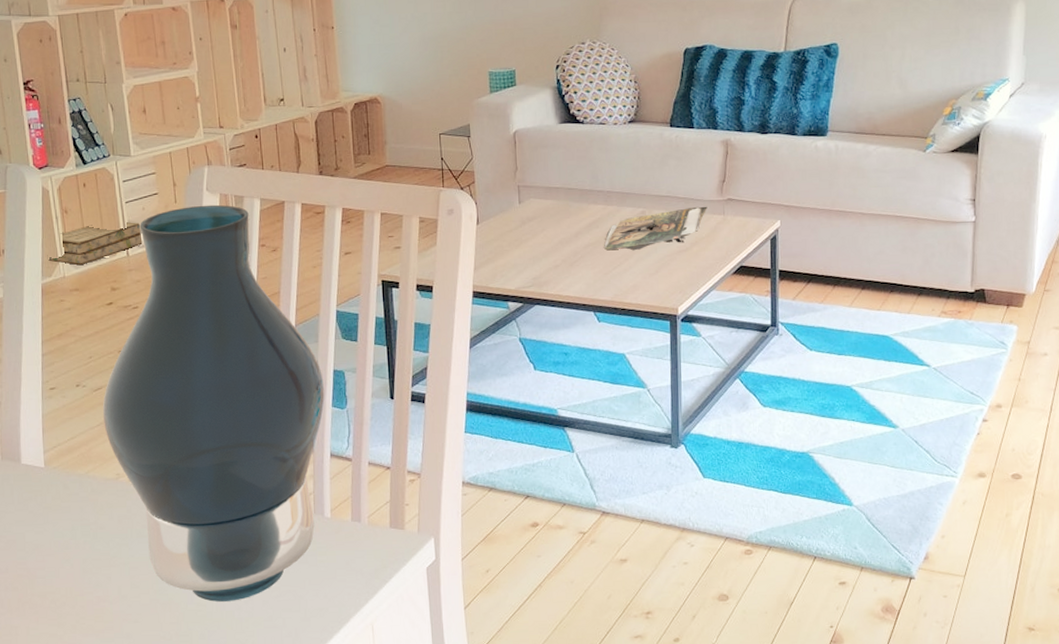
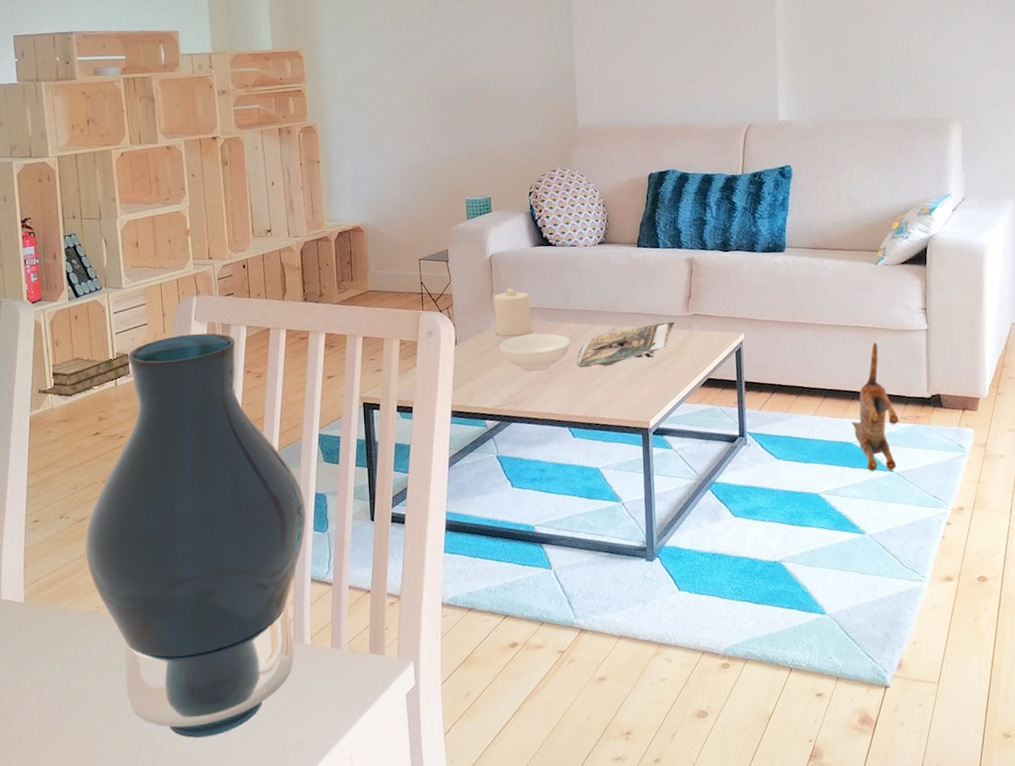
candle: none [517,166,558,218] -> present [494,287,533,337]
bowl: none [523,215,599,254] -> present [499,333,572,372]
cat: none [889,233,939,366] -> present [851,342,899,472]

